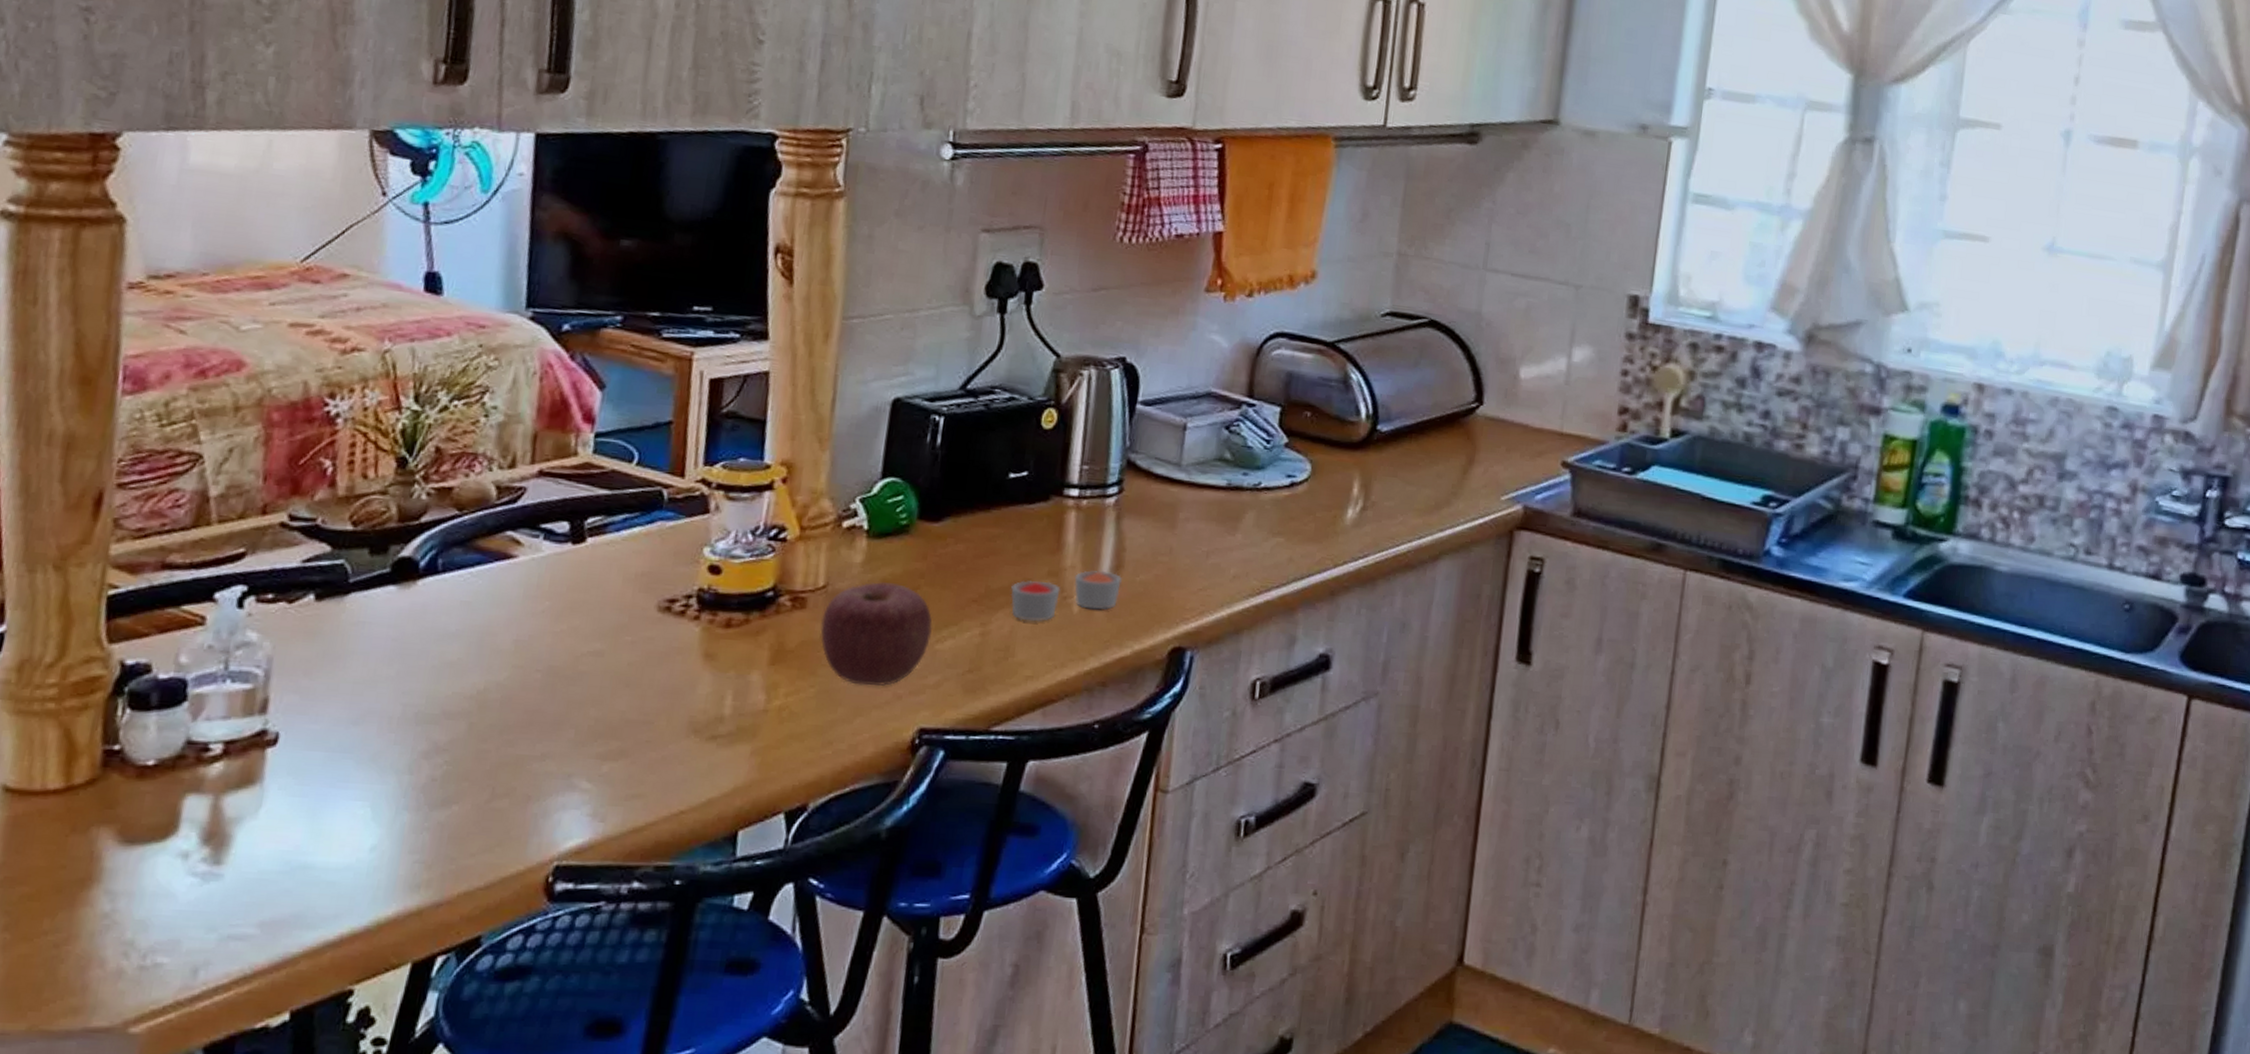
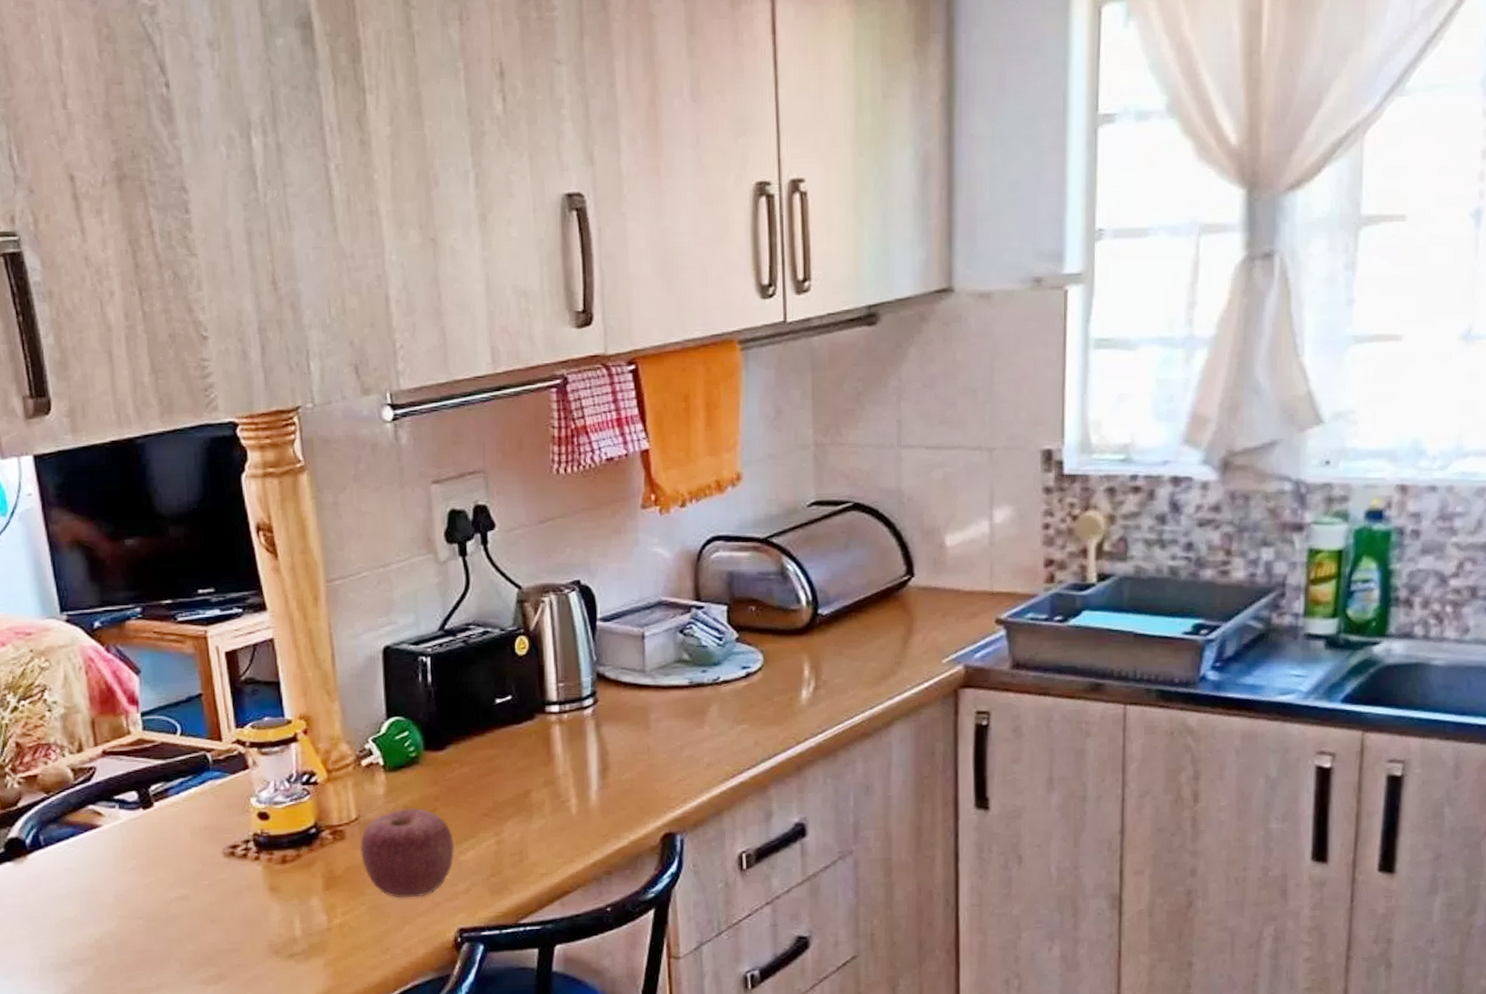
candle: present [1010,570,1122,622] -> none [515,774,610,827]

